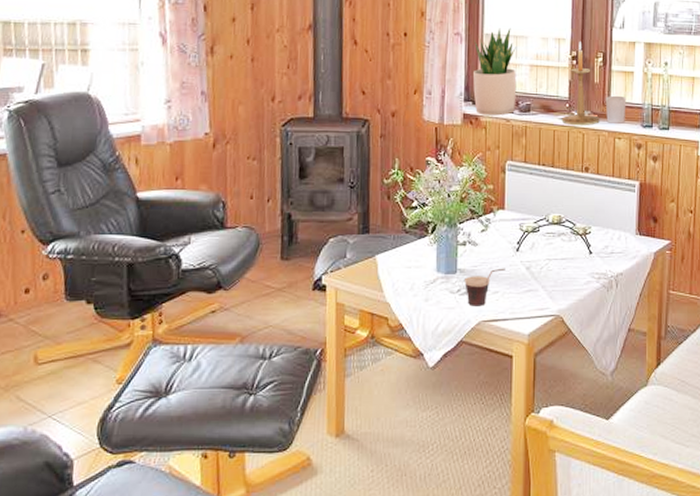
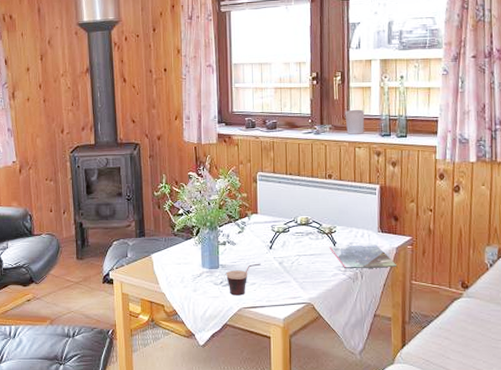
planter: present [473,27,517,116] -> none [223,56,264,134]
candlestick: present [561,42,600,126] -> none [305,64,340,139]
magazine: none [583,248,655,277] -> present [329,244,398,269]

